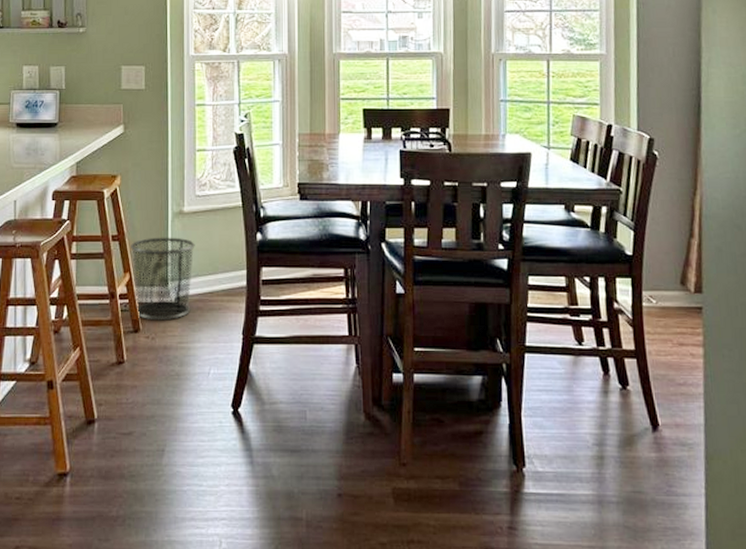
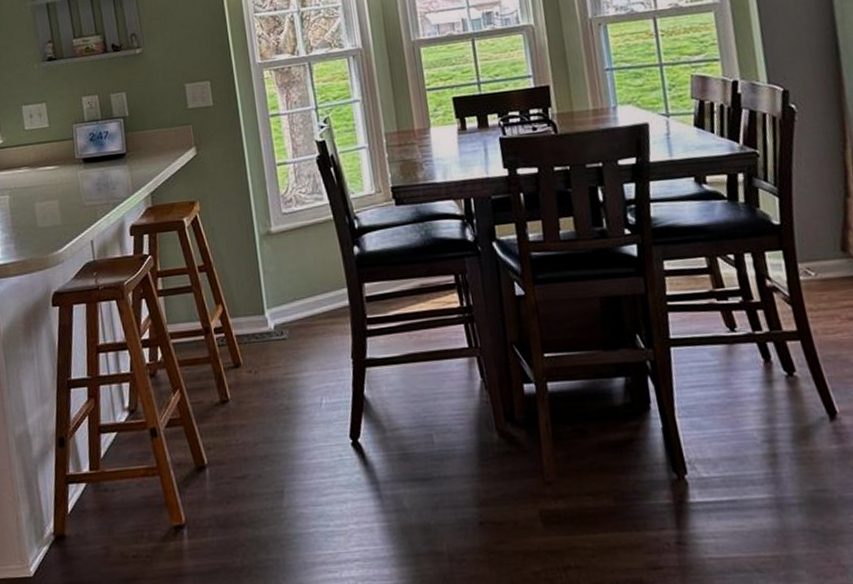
waste bin: present [131,237,195,321] -> none [219,260,292,353]

